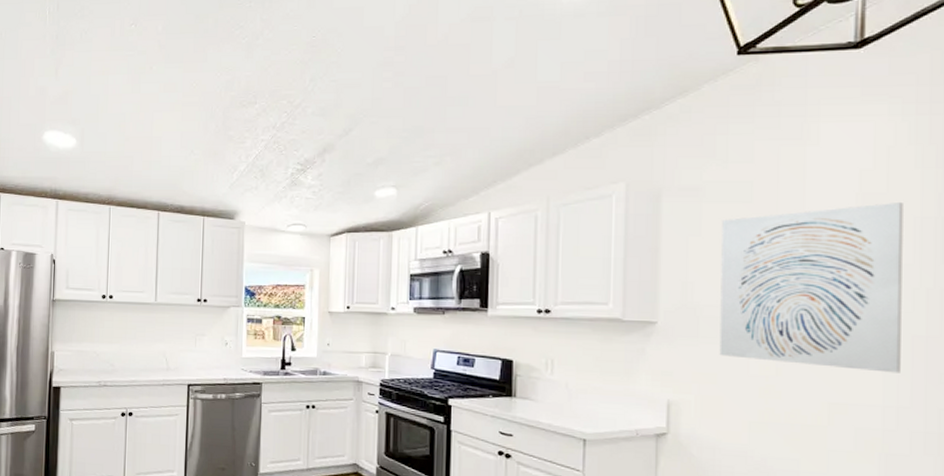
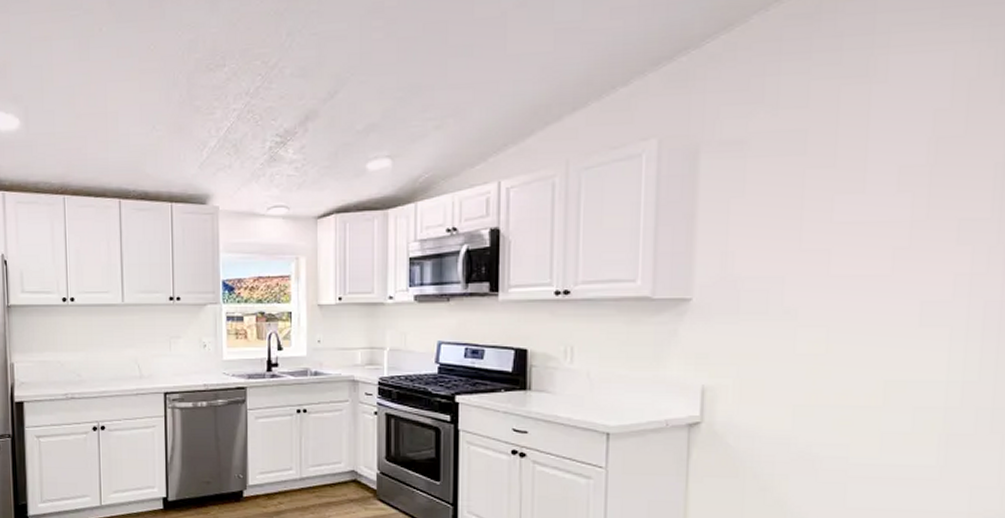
wall art: present [719,201,903,373] -> none [762,145,984,344]

